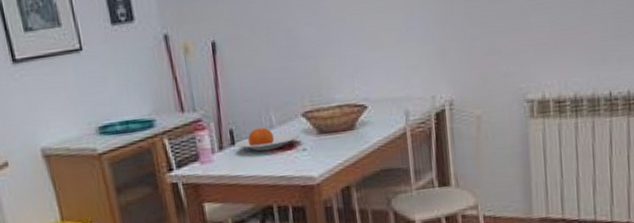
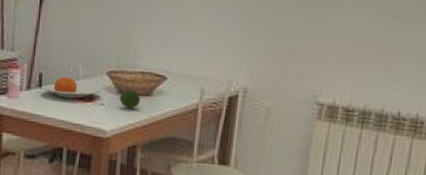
fruit: none [321,127,344,149] -> present [119,89,141,110]

